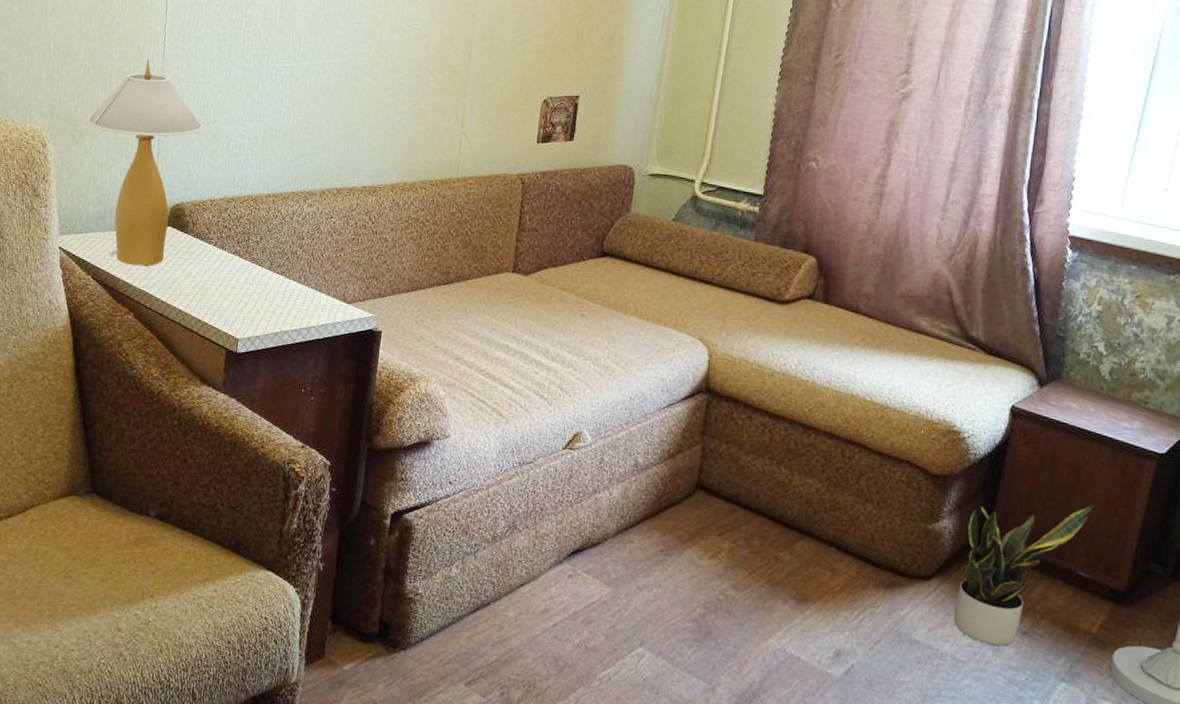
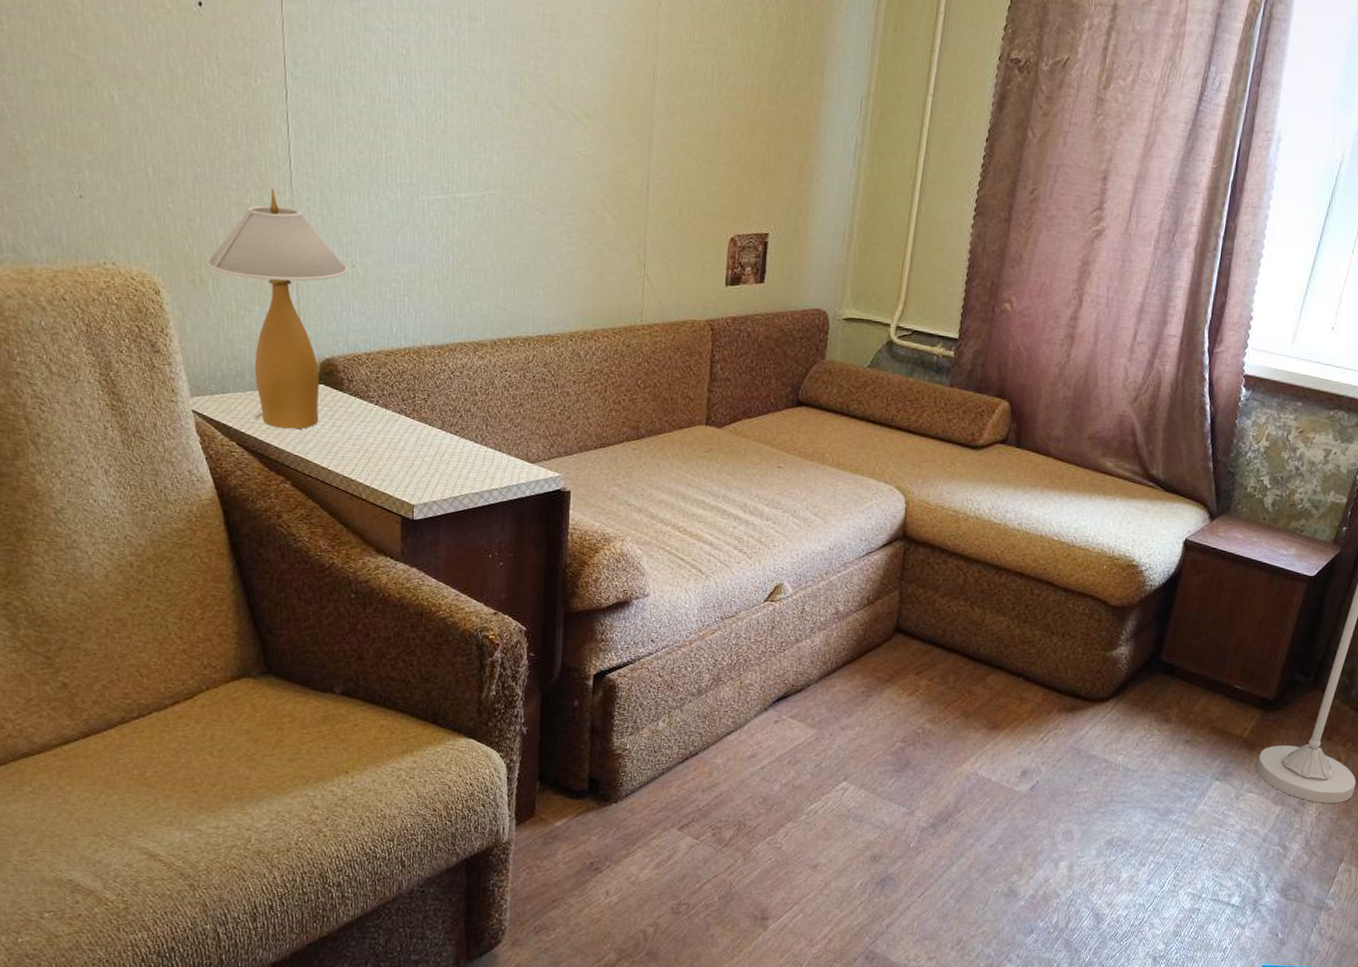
potted plant: present [954,505,1095,646] -> none [1127,626,1252,754]

